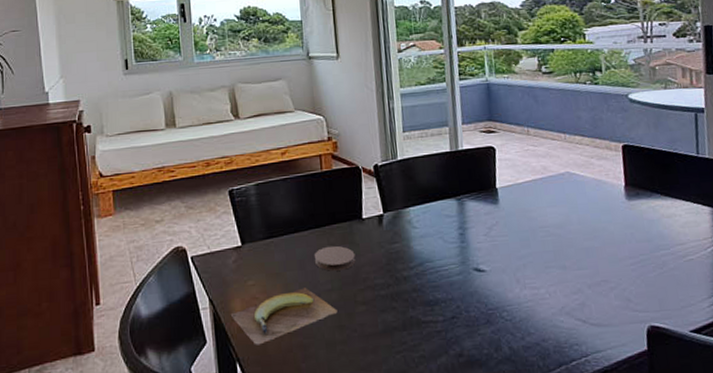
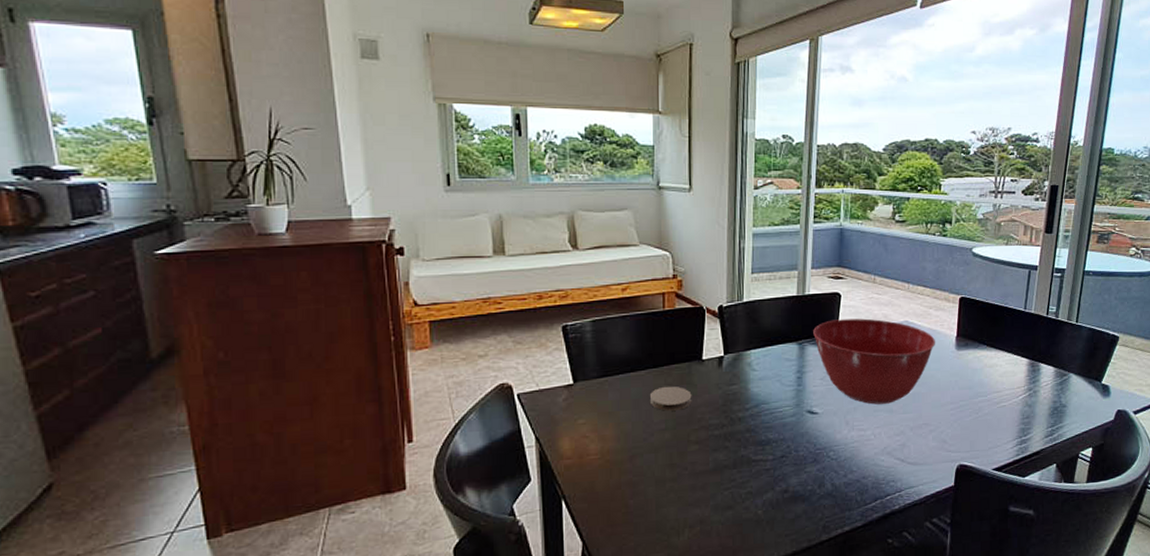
banana: present [230,287,338,345] -> none [557,427,670,483]
mixing bowl: none [471,171,604,261] -> present [813,318,936,405]

